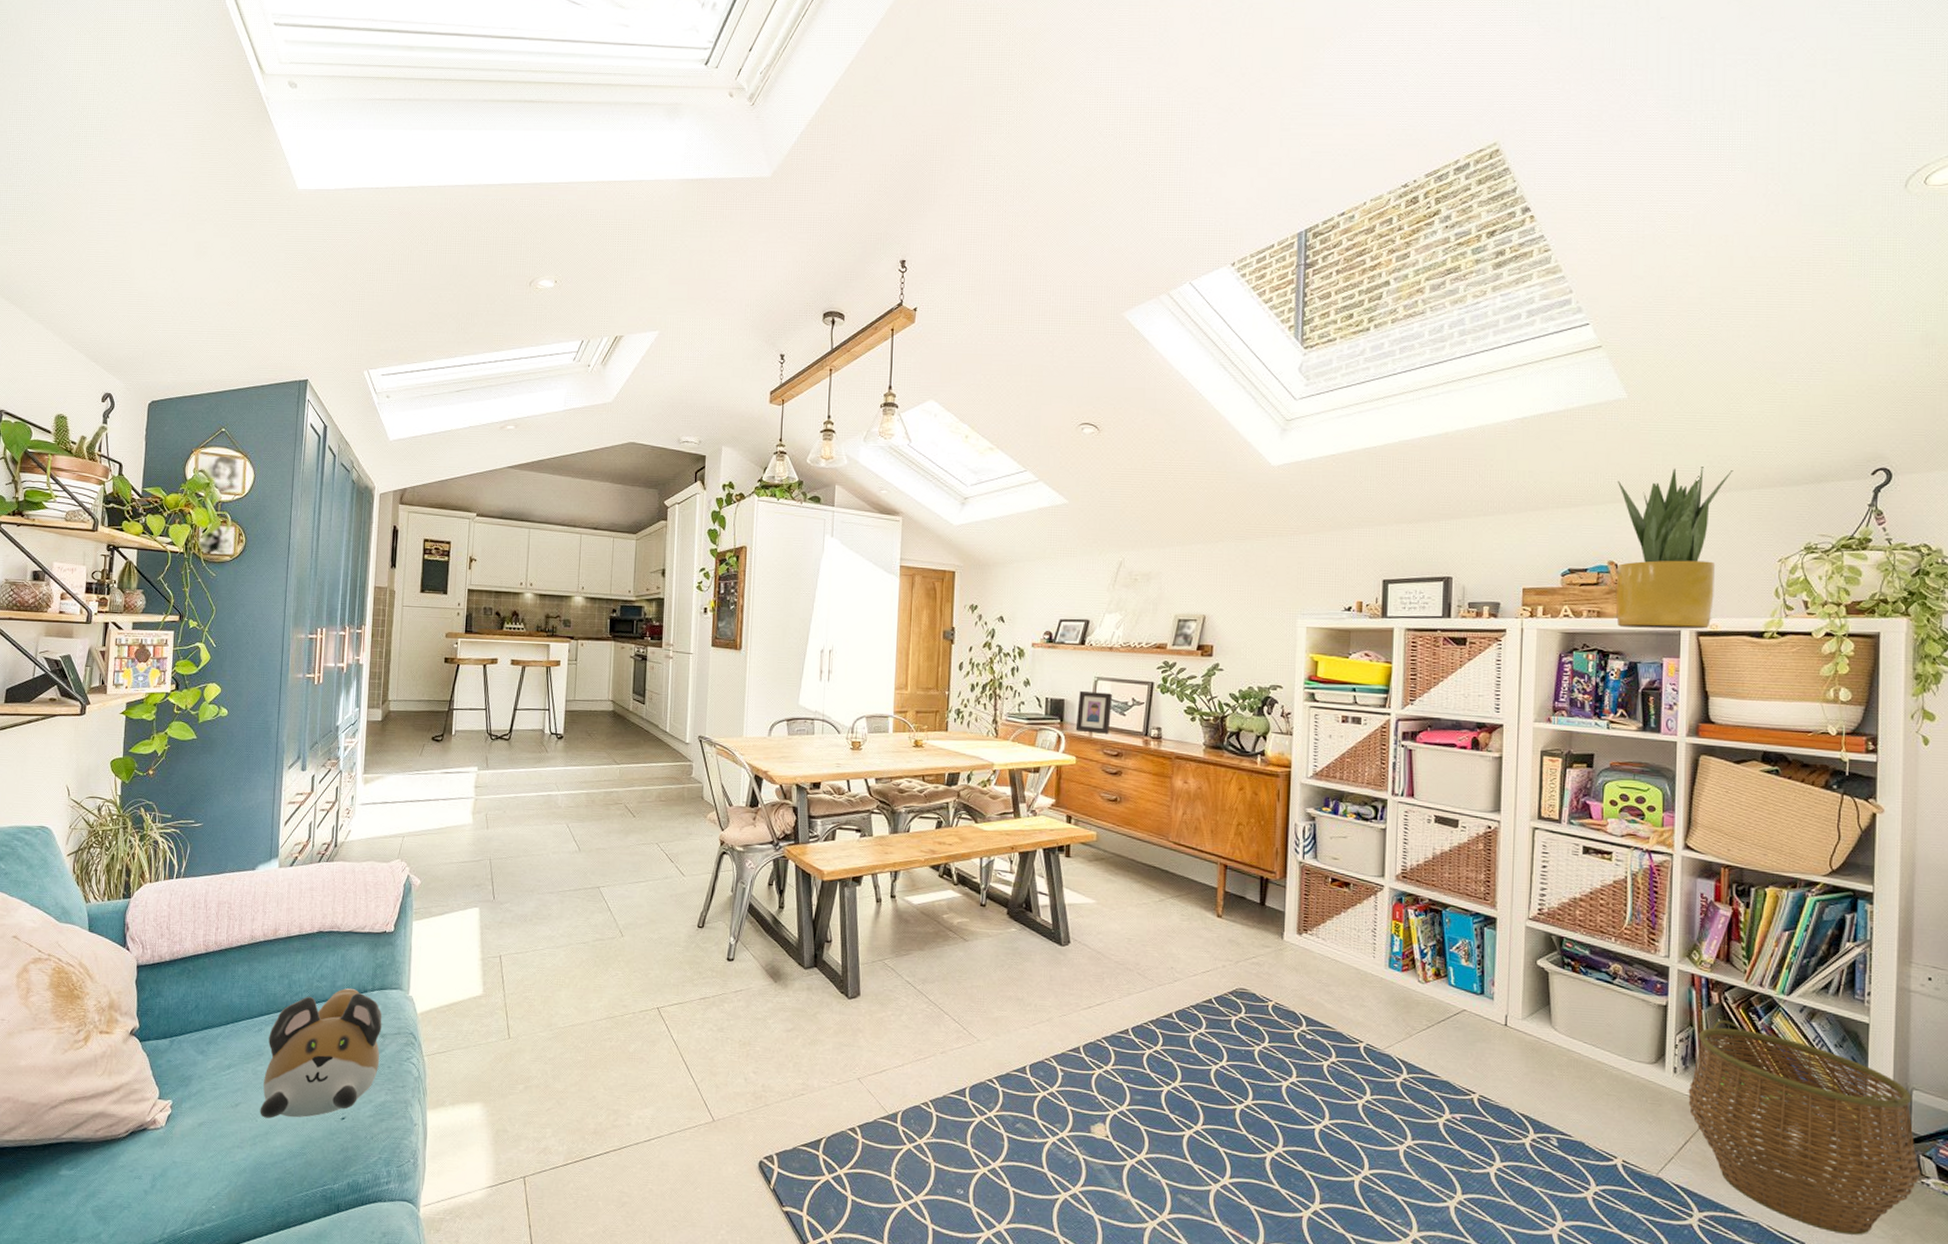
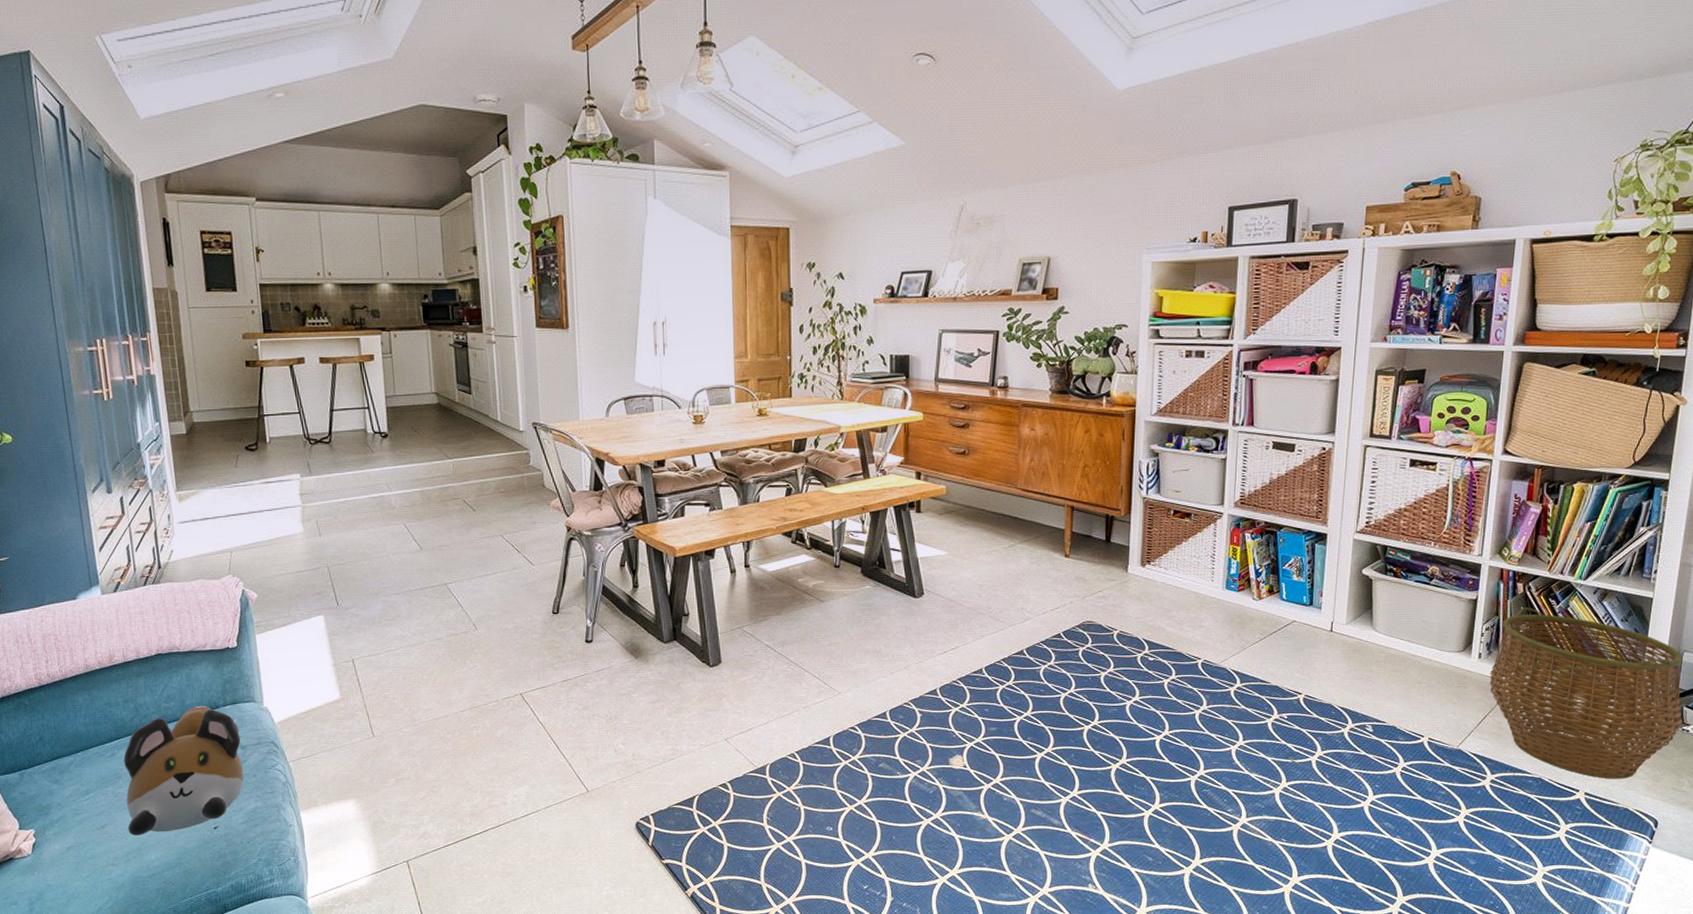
picture frame: present [1075,690,1112,734] -> none [921,344,957,388]
planter: present [1615,467,1732,630] -> none [1455,65,1578,241]

